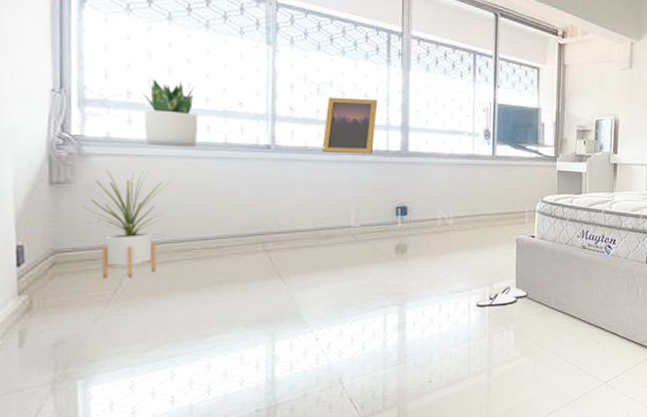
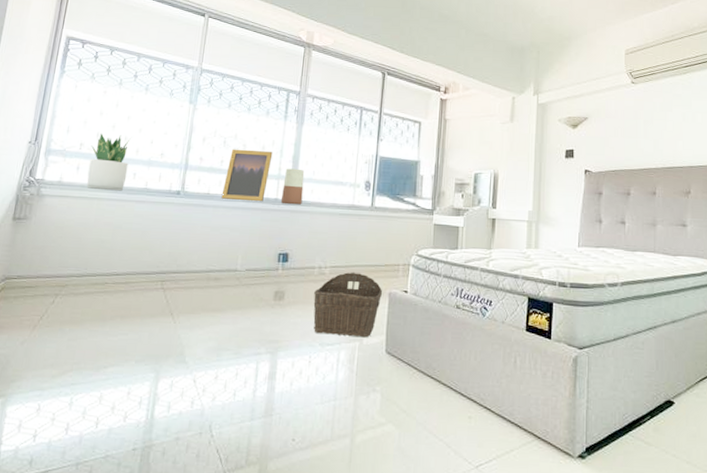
house plant: present [82,171,170,279] -> none [31,210,99,307]
vase: none [392,117,417,156] -> present [280,168,305,205]
wicker basket: none [439,222,510,283] -> present [313,272,383,338]
slippers: present [476,287,529,307] -> none [344,344,398,365]

